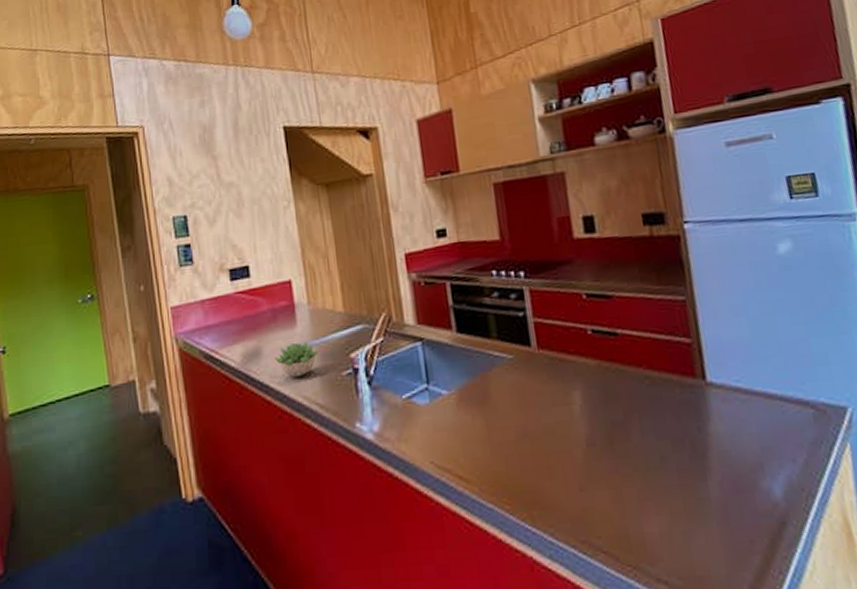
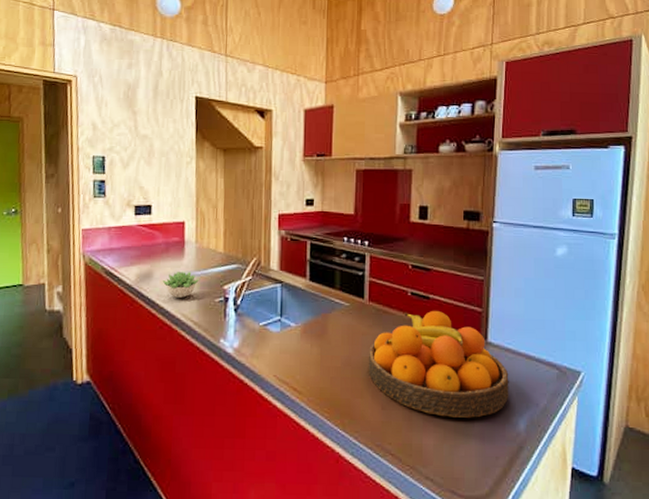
fruit bowl: none [548,348,752,493] -> present [368,310,509,418]

